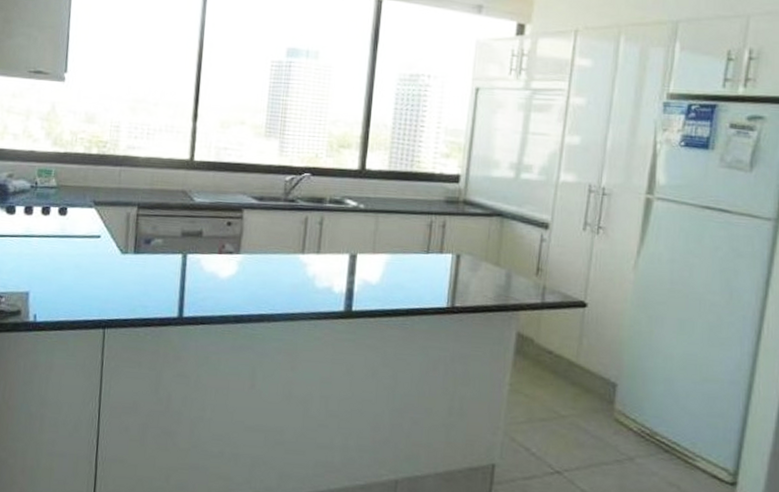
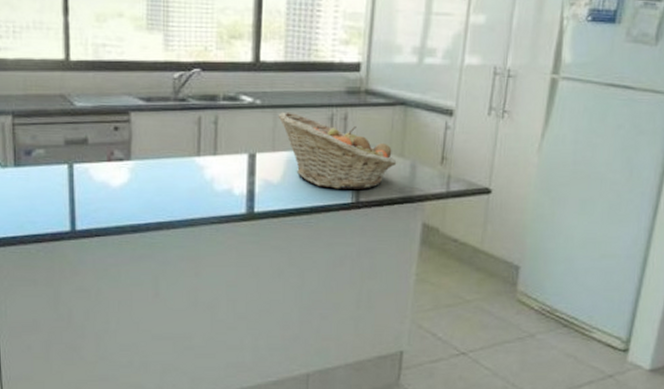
fruit basket: none [379,216,493,295] -> present [278,111,397,189]

